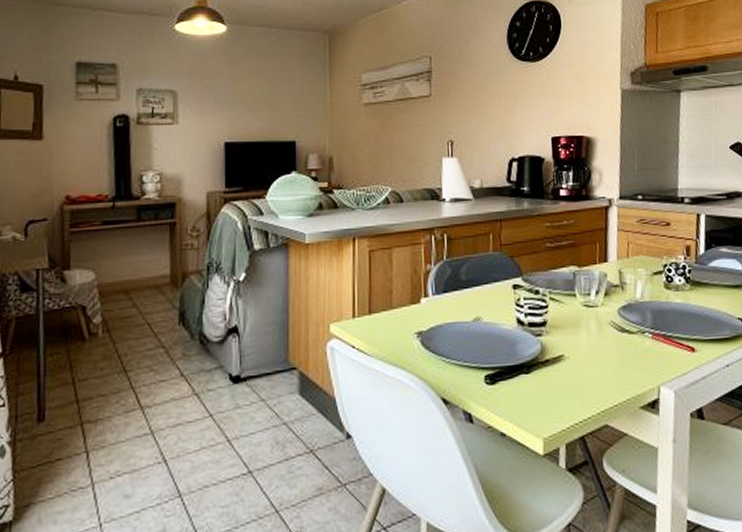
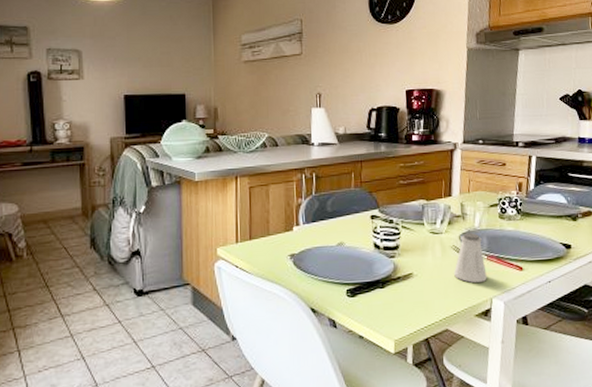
saltshaker: none [613,305,653,367] -> present [454,232,487,283]

